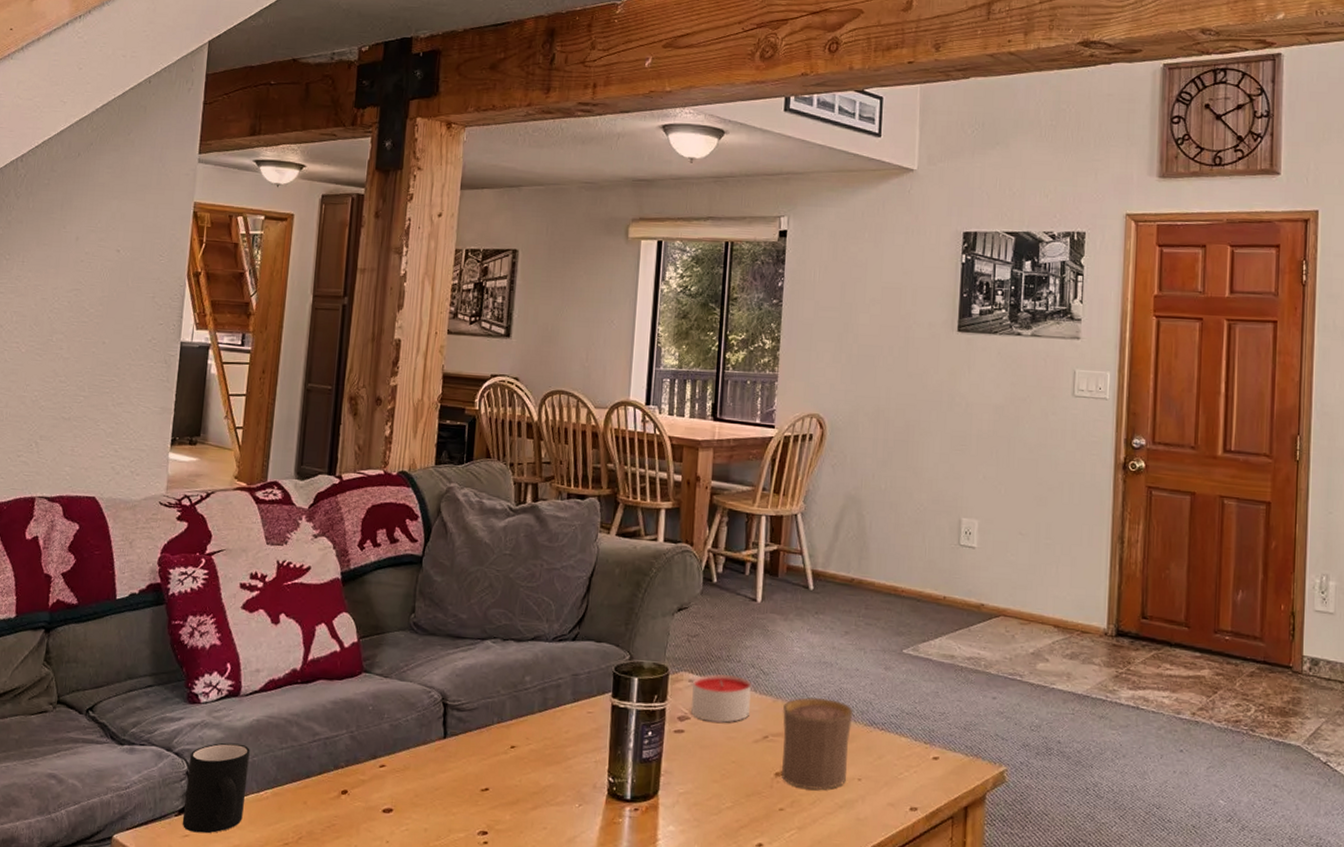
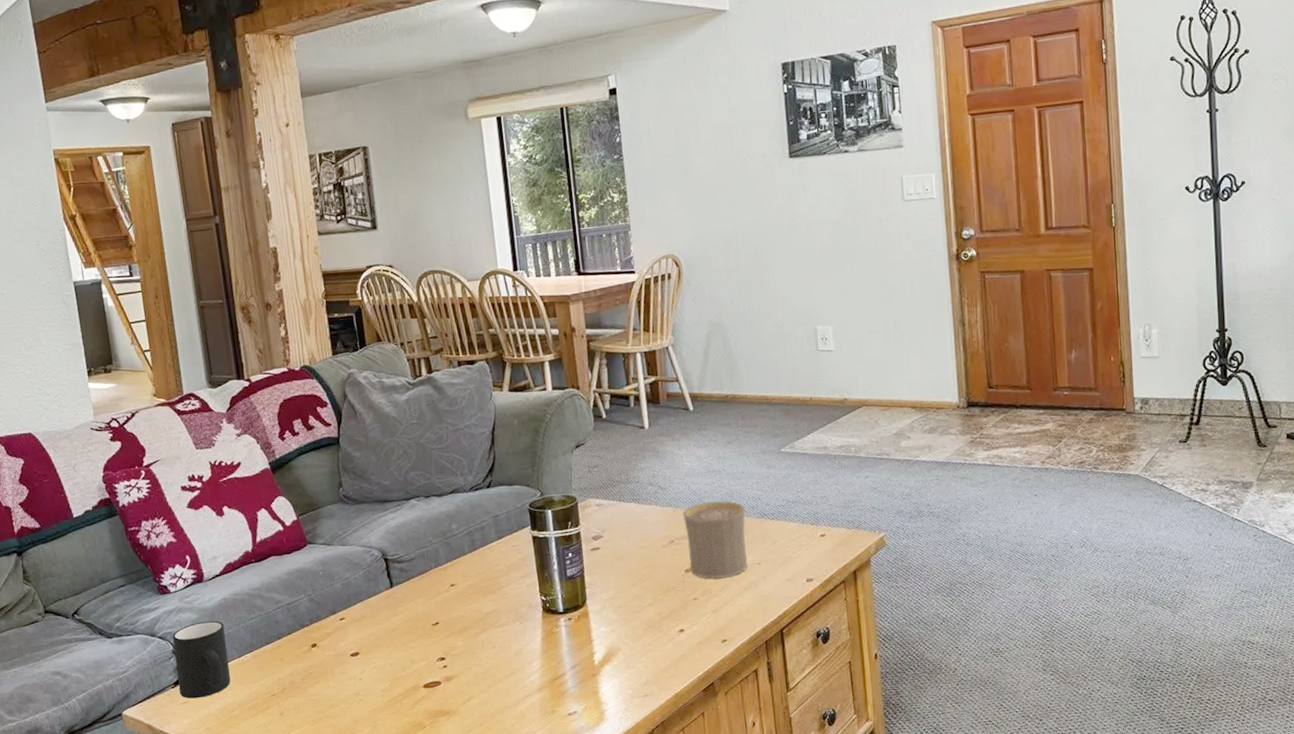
candle: present [691,673,751,723] -> none [600,494,654,537]

